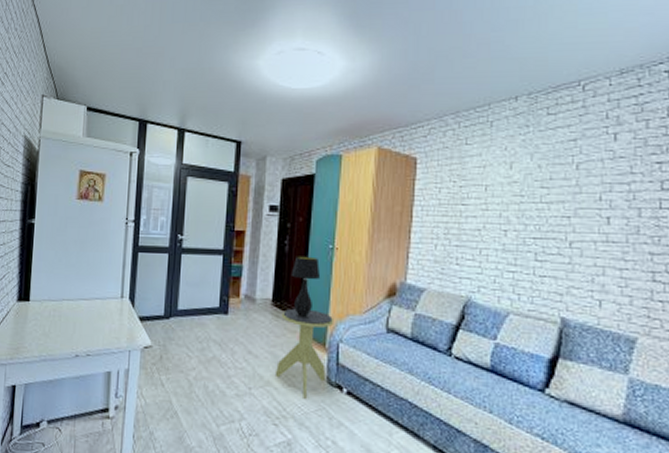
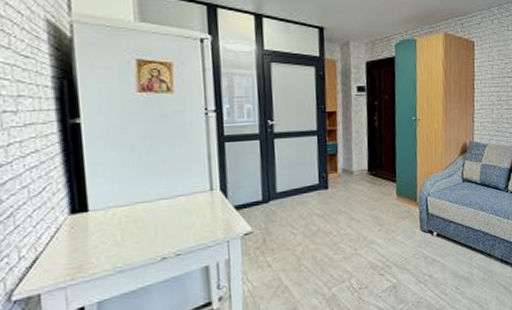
side table: present [276,308,333,399] -> none [377,173,421,248]
table lamp: present [292,256,321,317] -> none [383,128,408,181]

